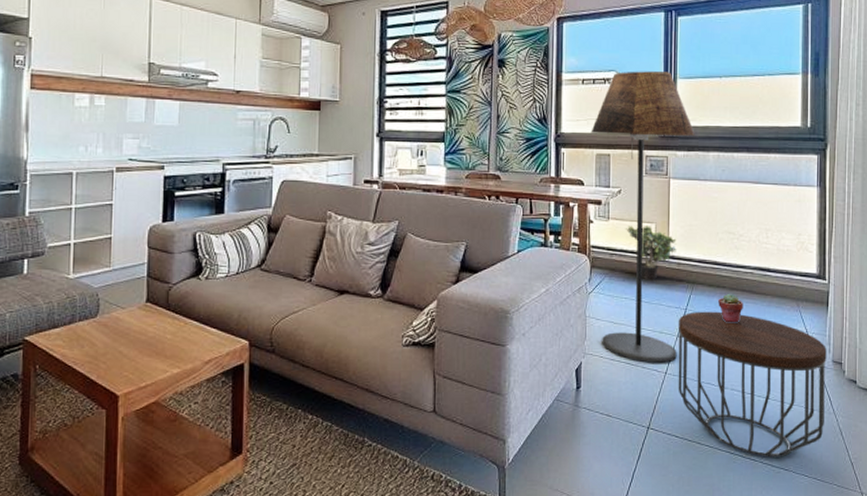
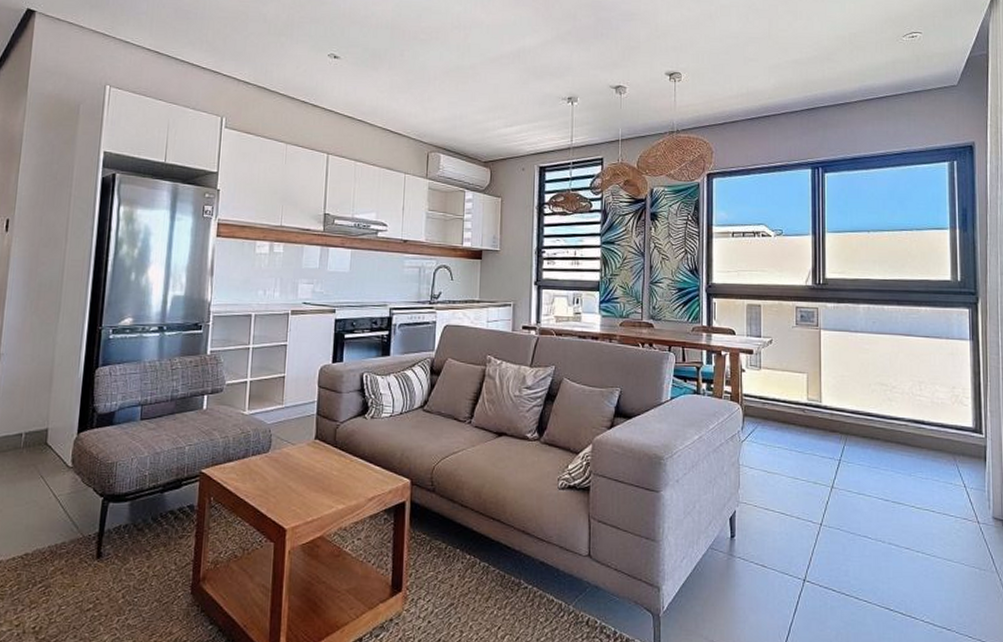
floor lamp: present [591,71,695,363] -> none [741,224,845,514]
potted plant: present [625,226,677,280] -> none [776,375,829,430]
side table: present [678,311,827,458] -> none [832,462,987,616]
potted succulent: present [718,293,743,323] -> none [873,445,898,476]

